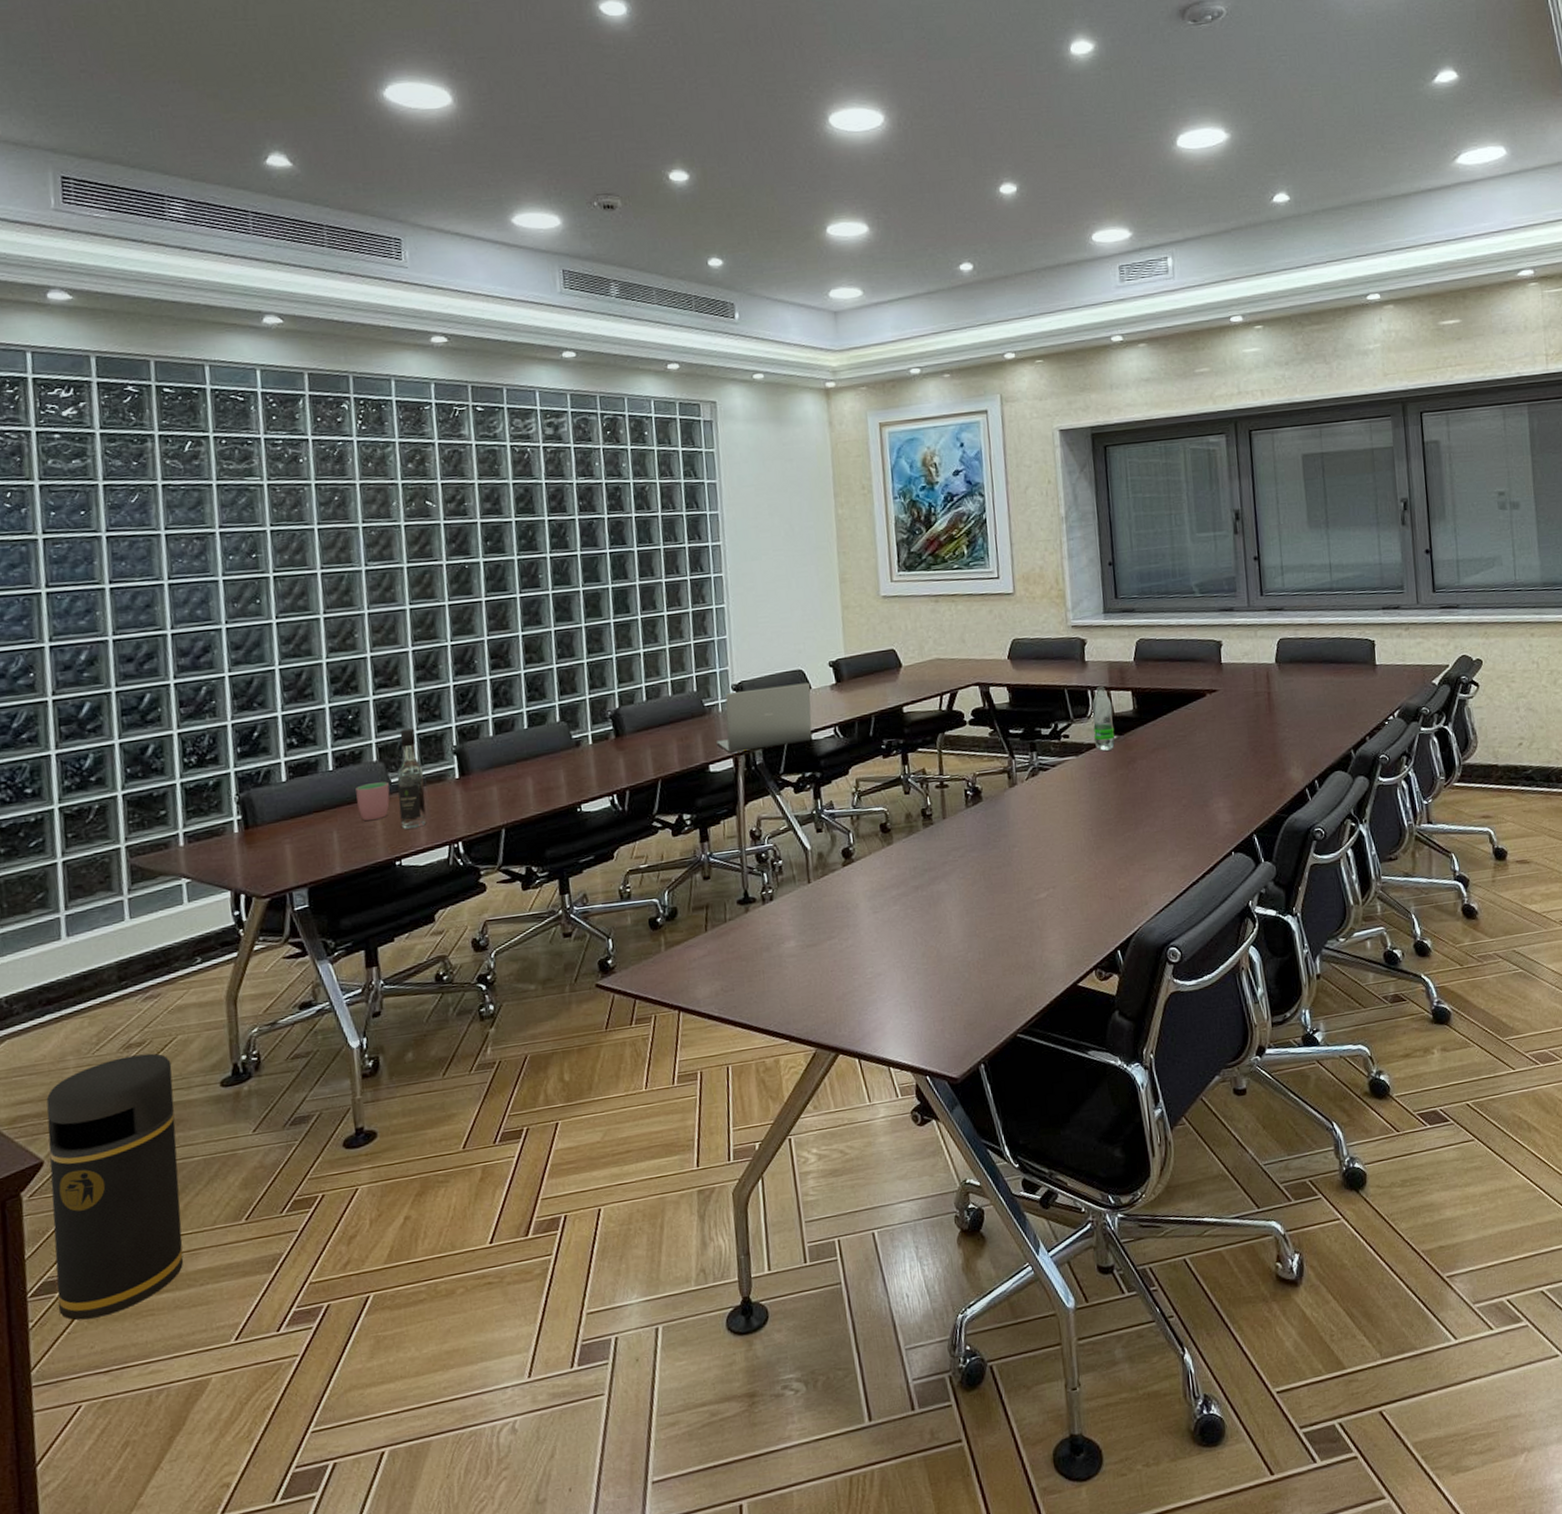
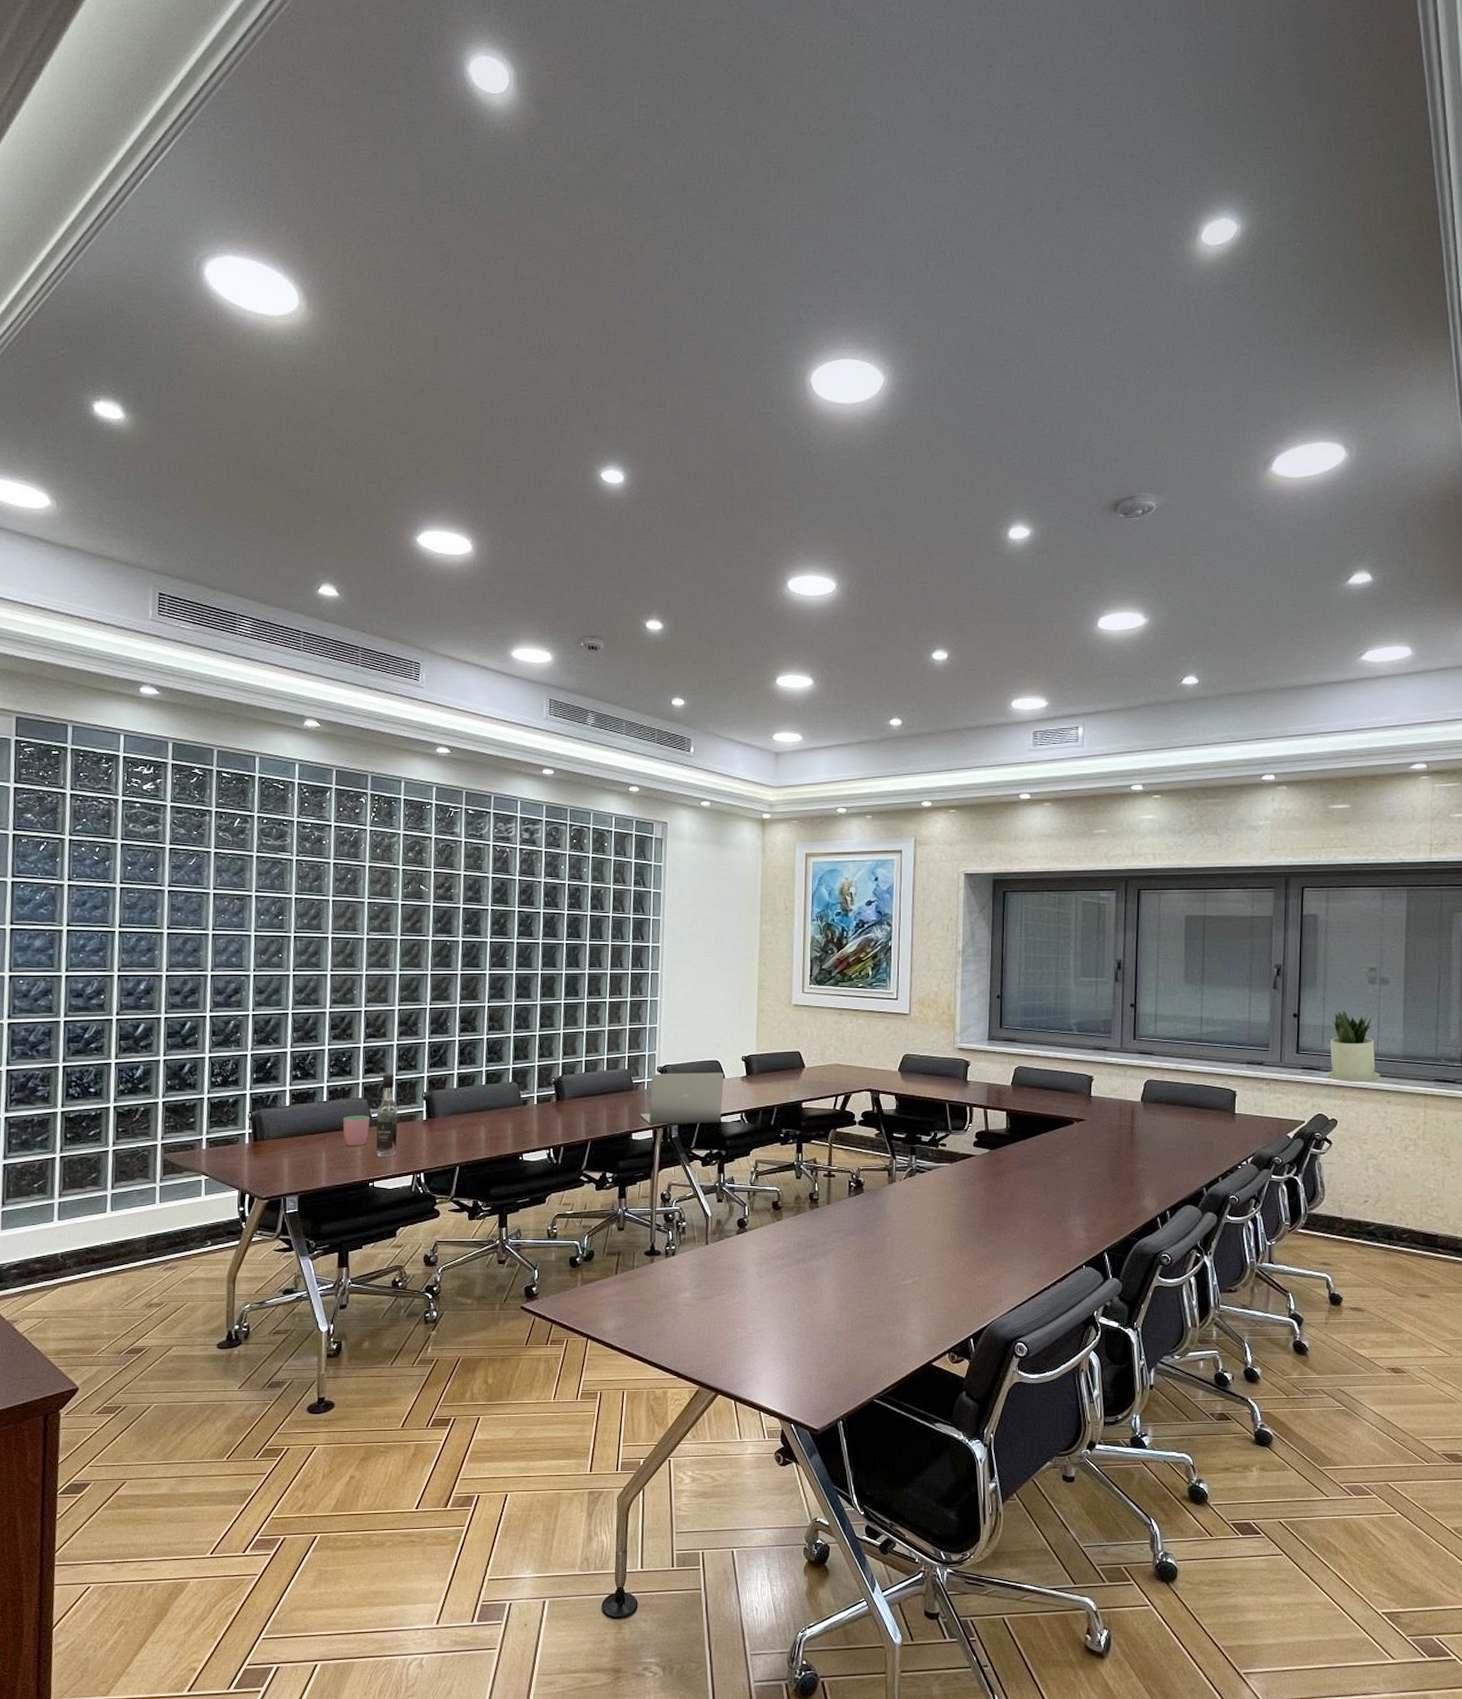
trash bin: present [46,1053,184,1321] -> none [79,1313,181,1519]
bottle: present [1091,686,1115,751] -> none [969,1105,988,1162]
planter: none [1465,540,1521,618] -> present [1326,1010,1380,1082]

